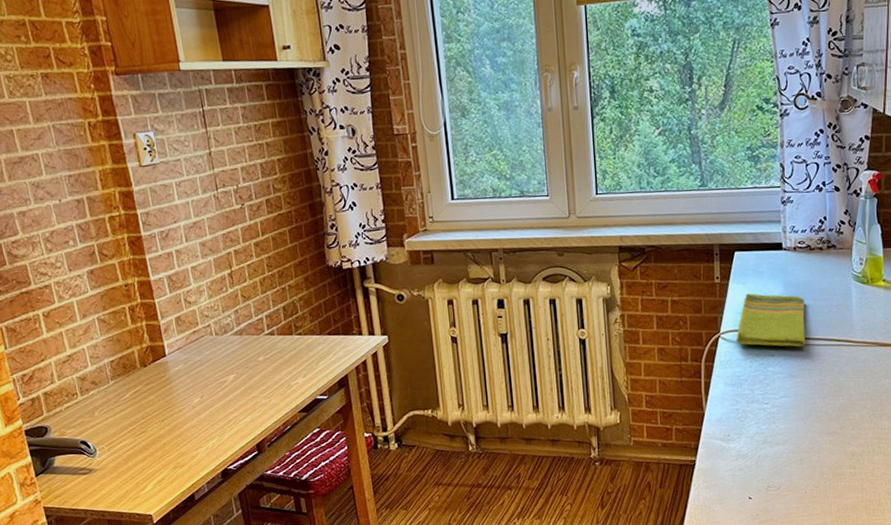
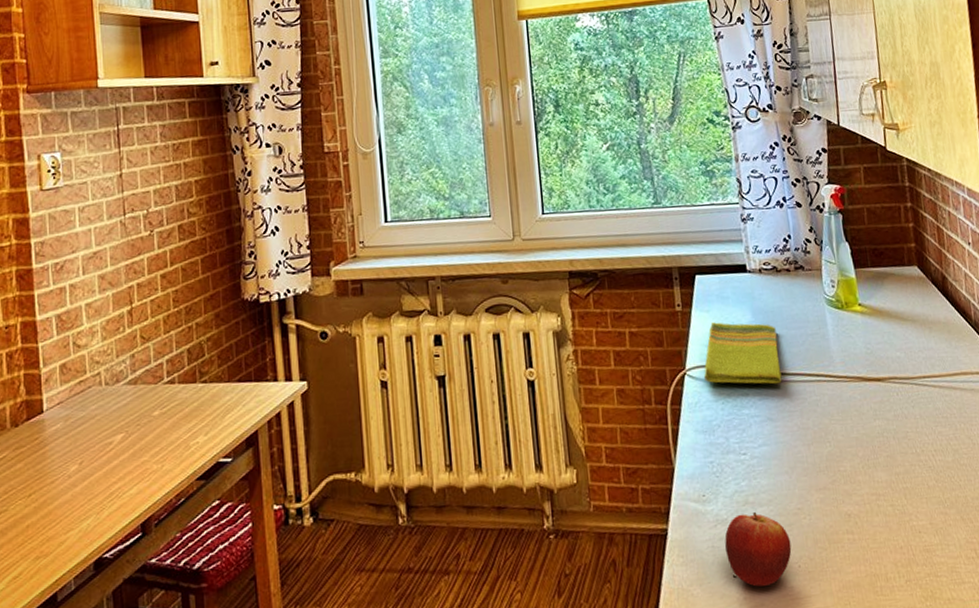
fruit: none [744,450,801,506] -> present [724,512,792,587]

